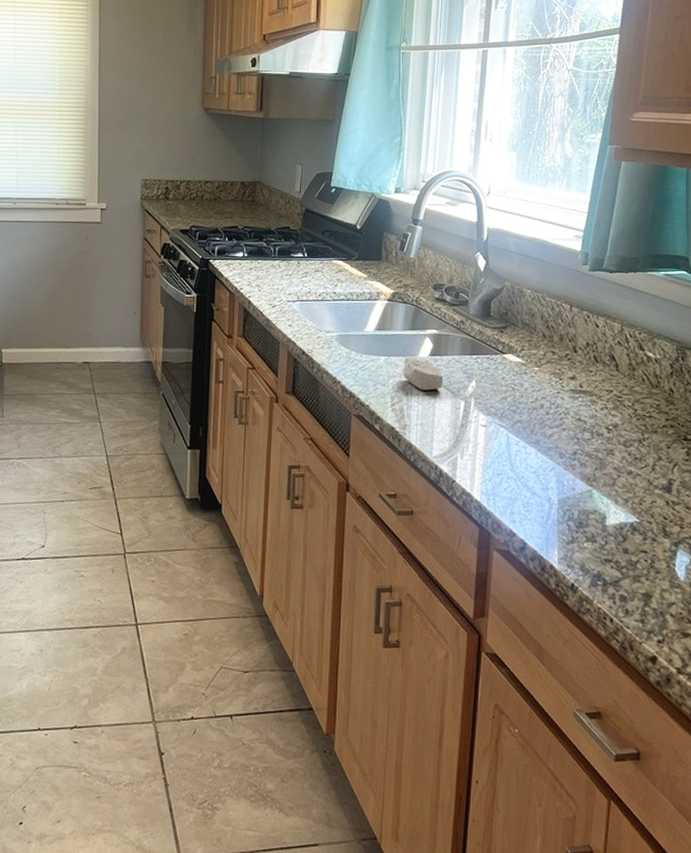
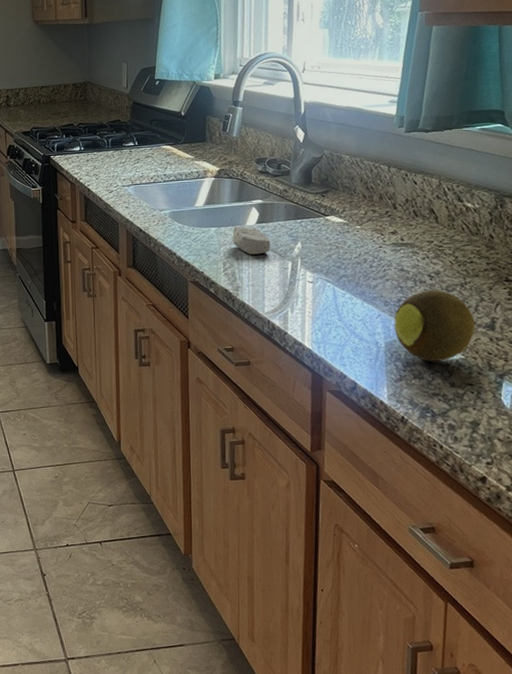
fruit: none [569,443,652,524] -> present [394,289,475,361]

